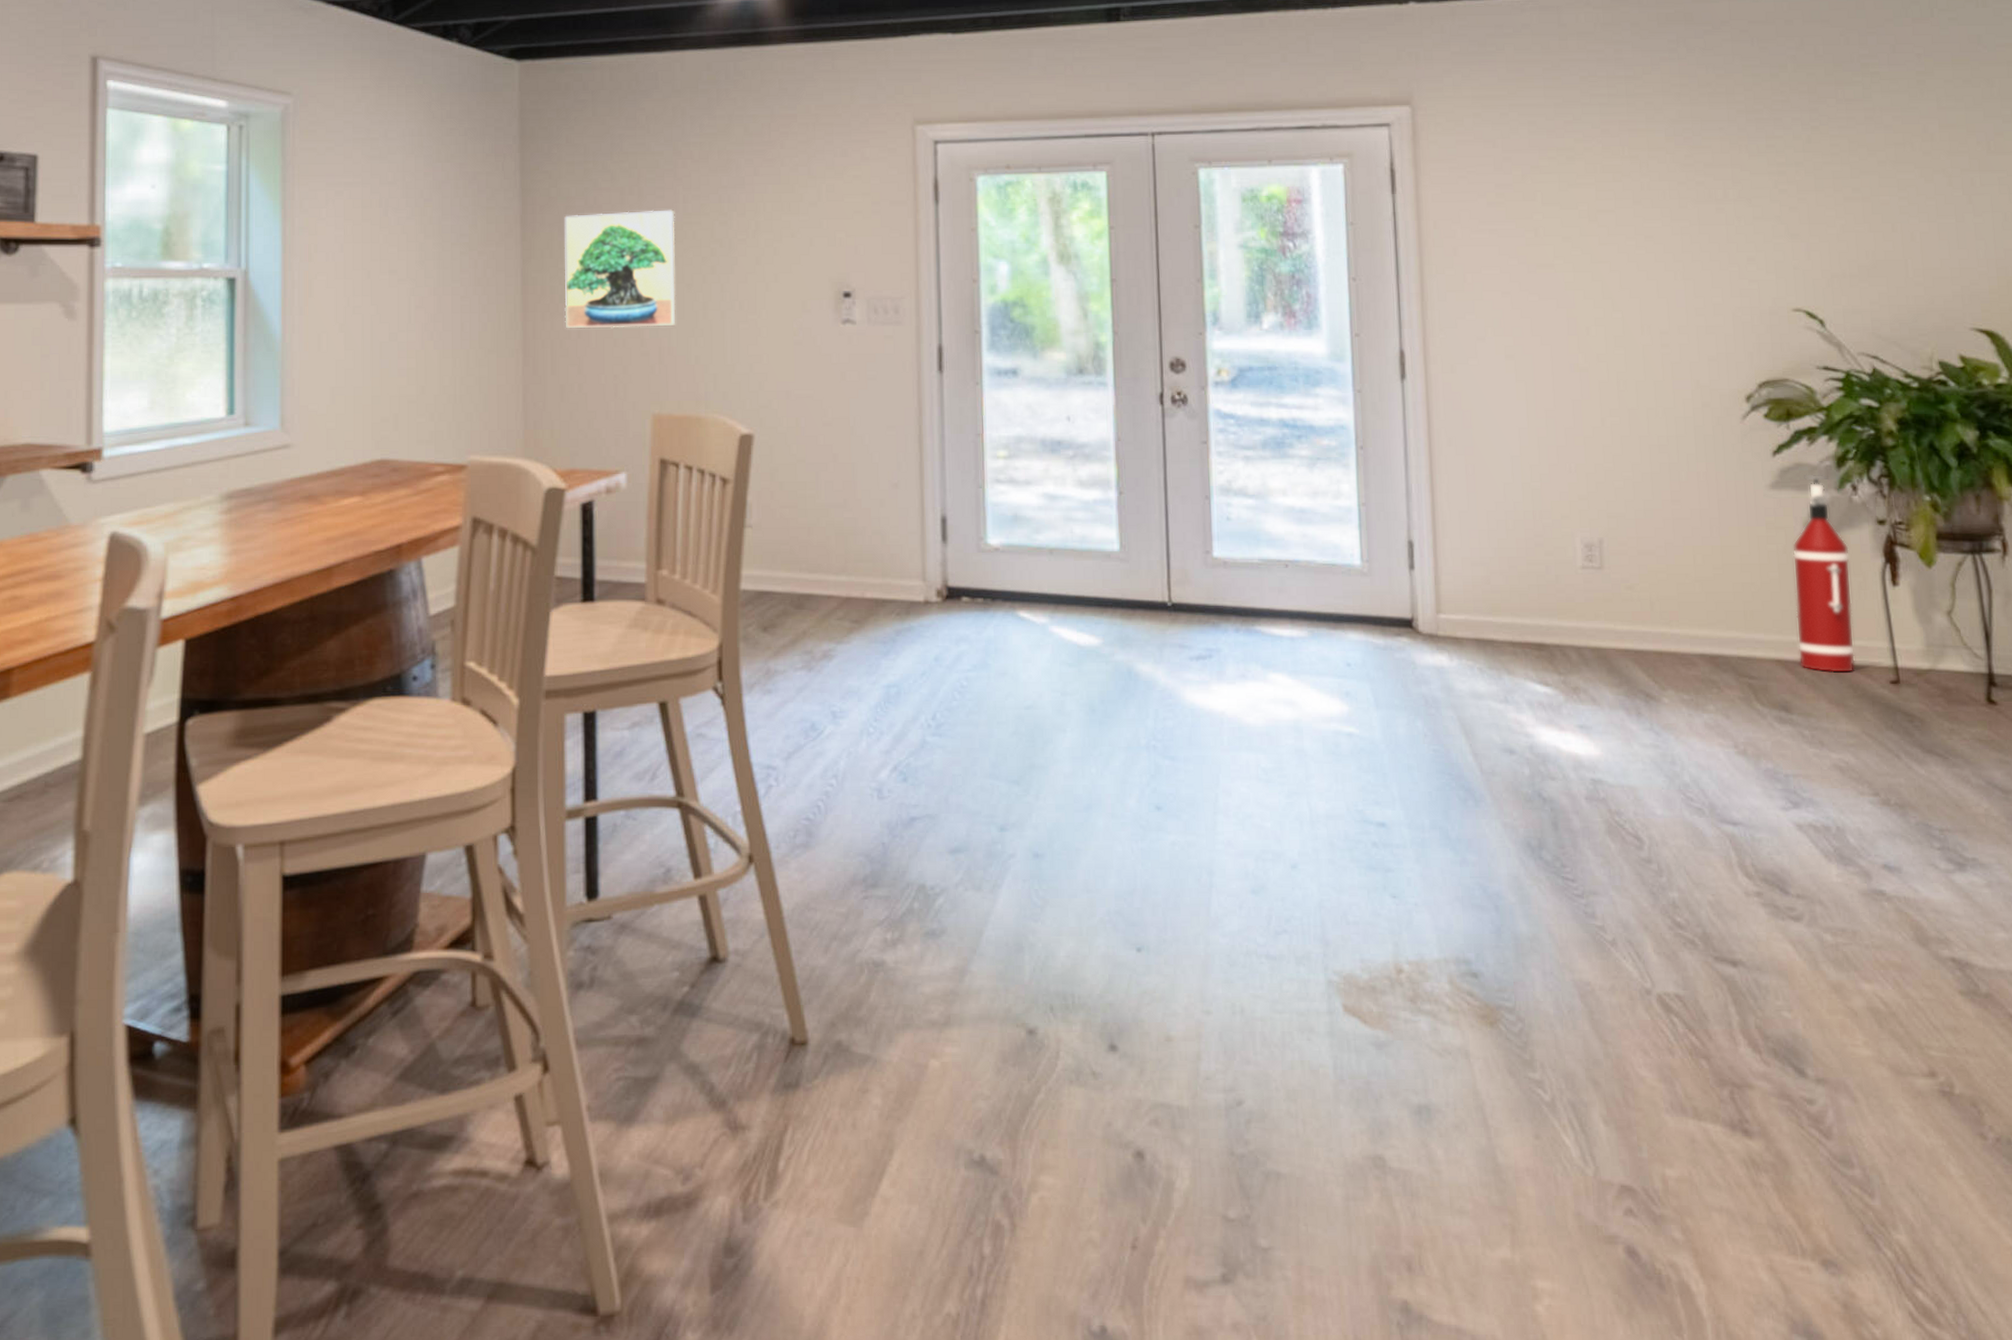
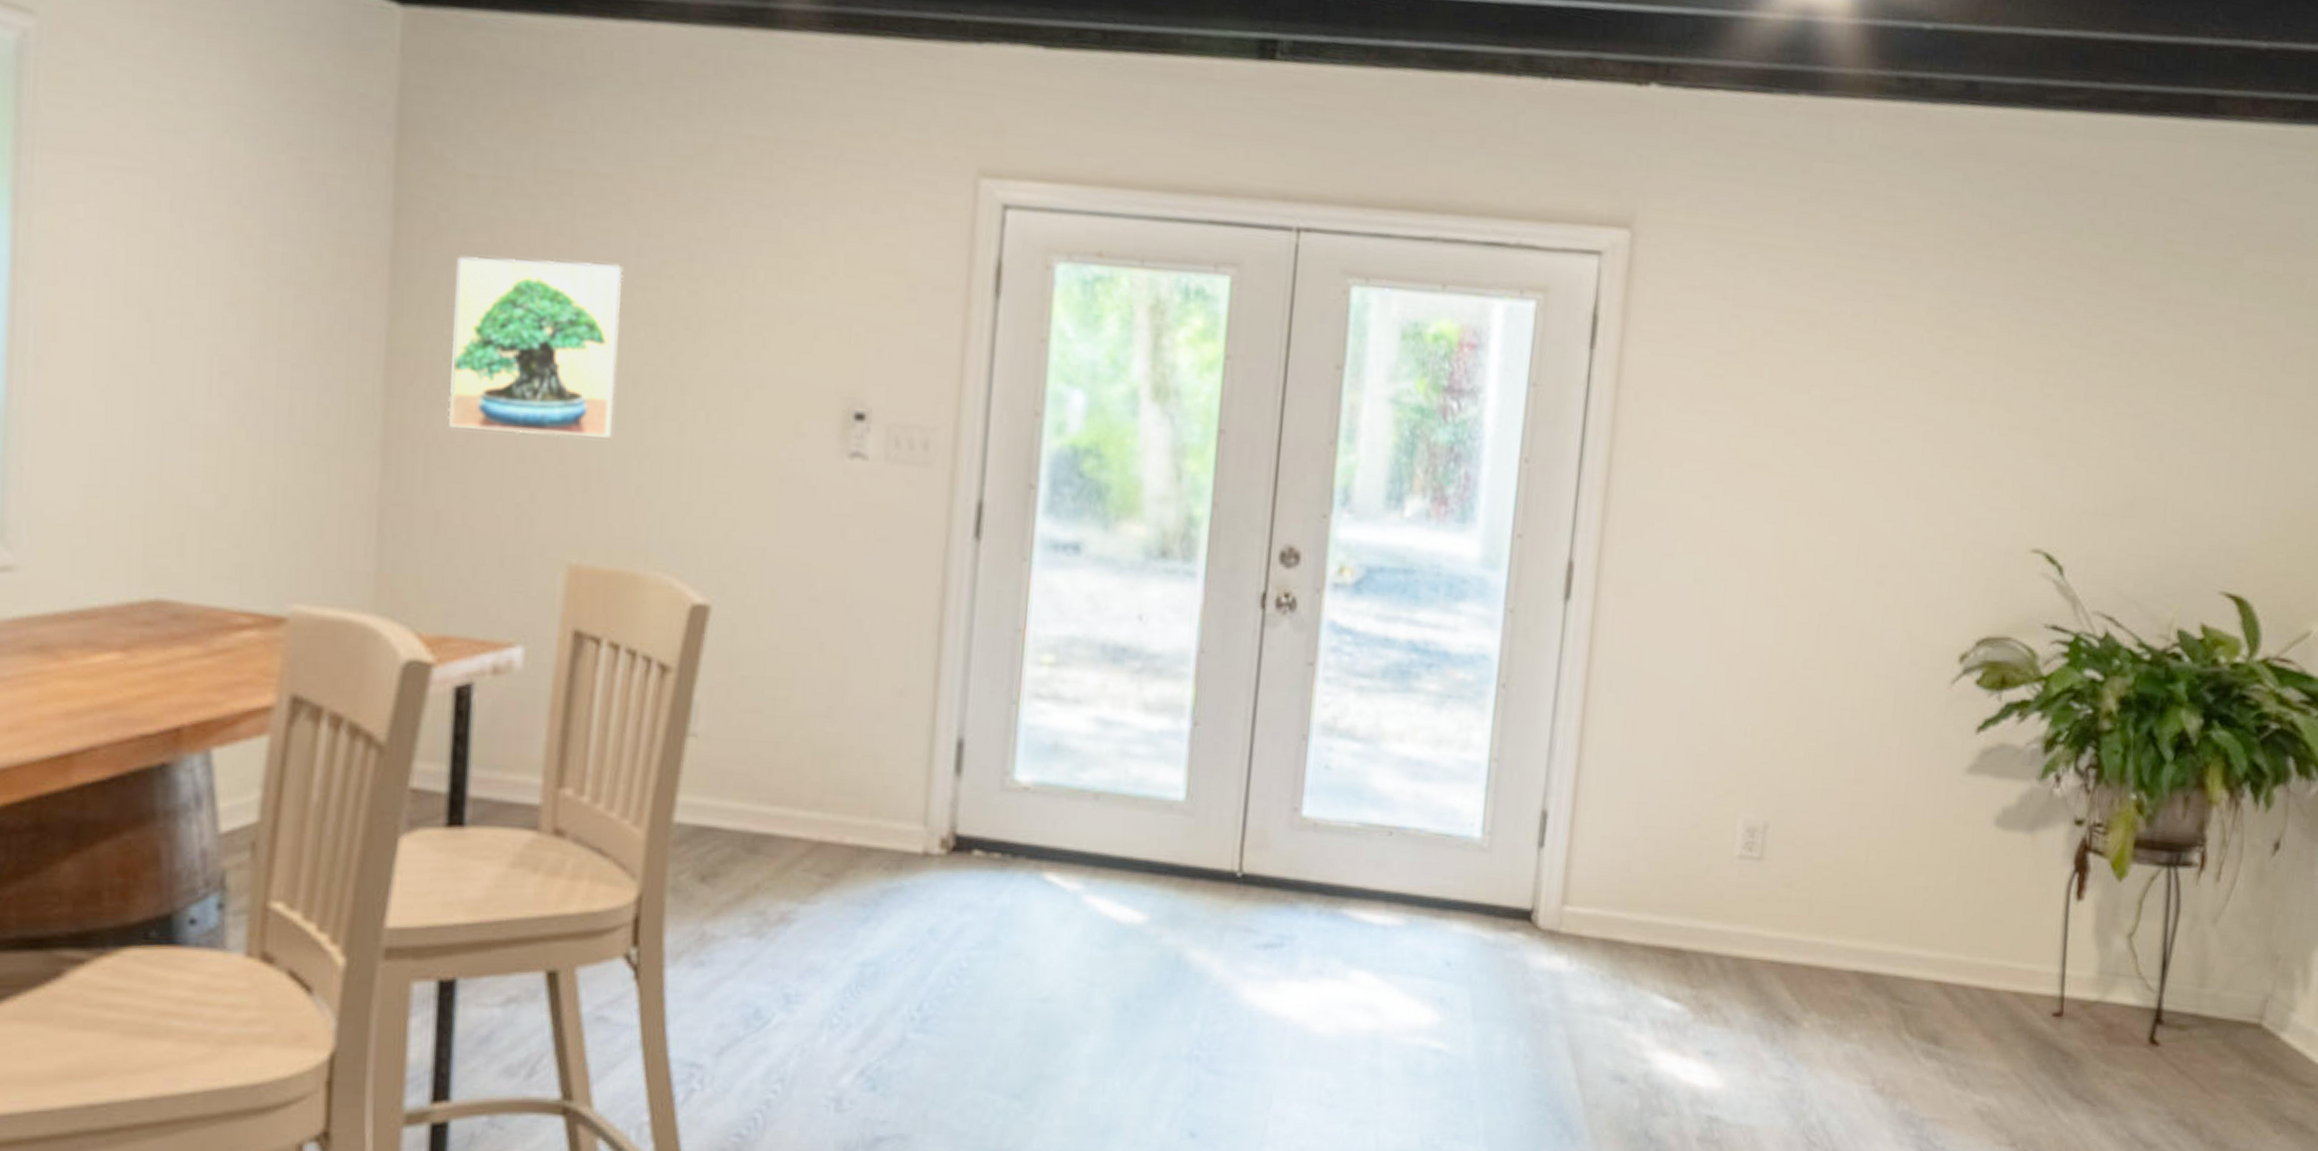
fire extinguisher: present [1792,474,1855,674] -> none [1959,757,2038,1002]

